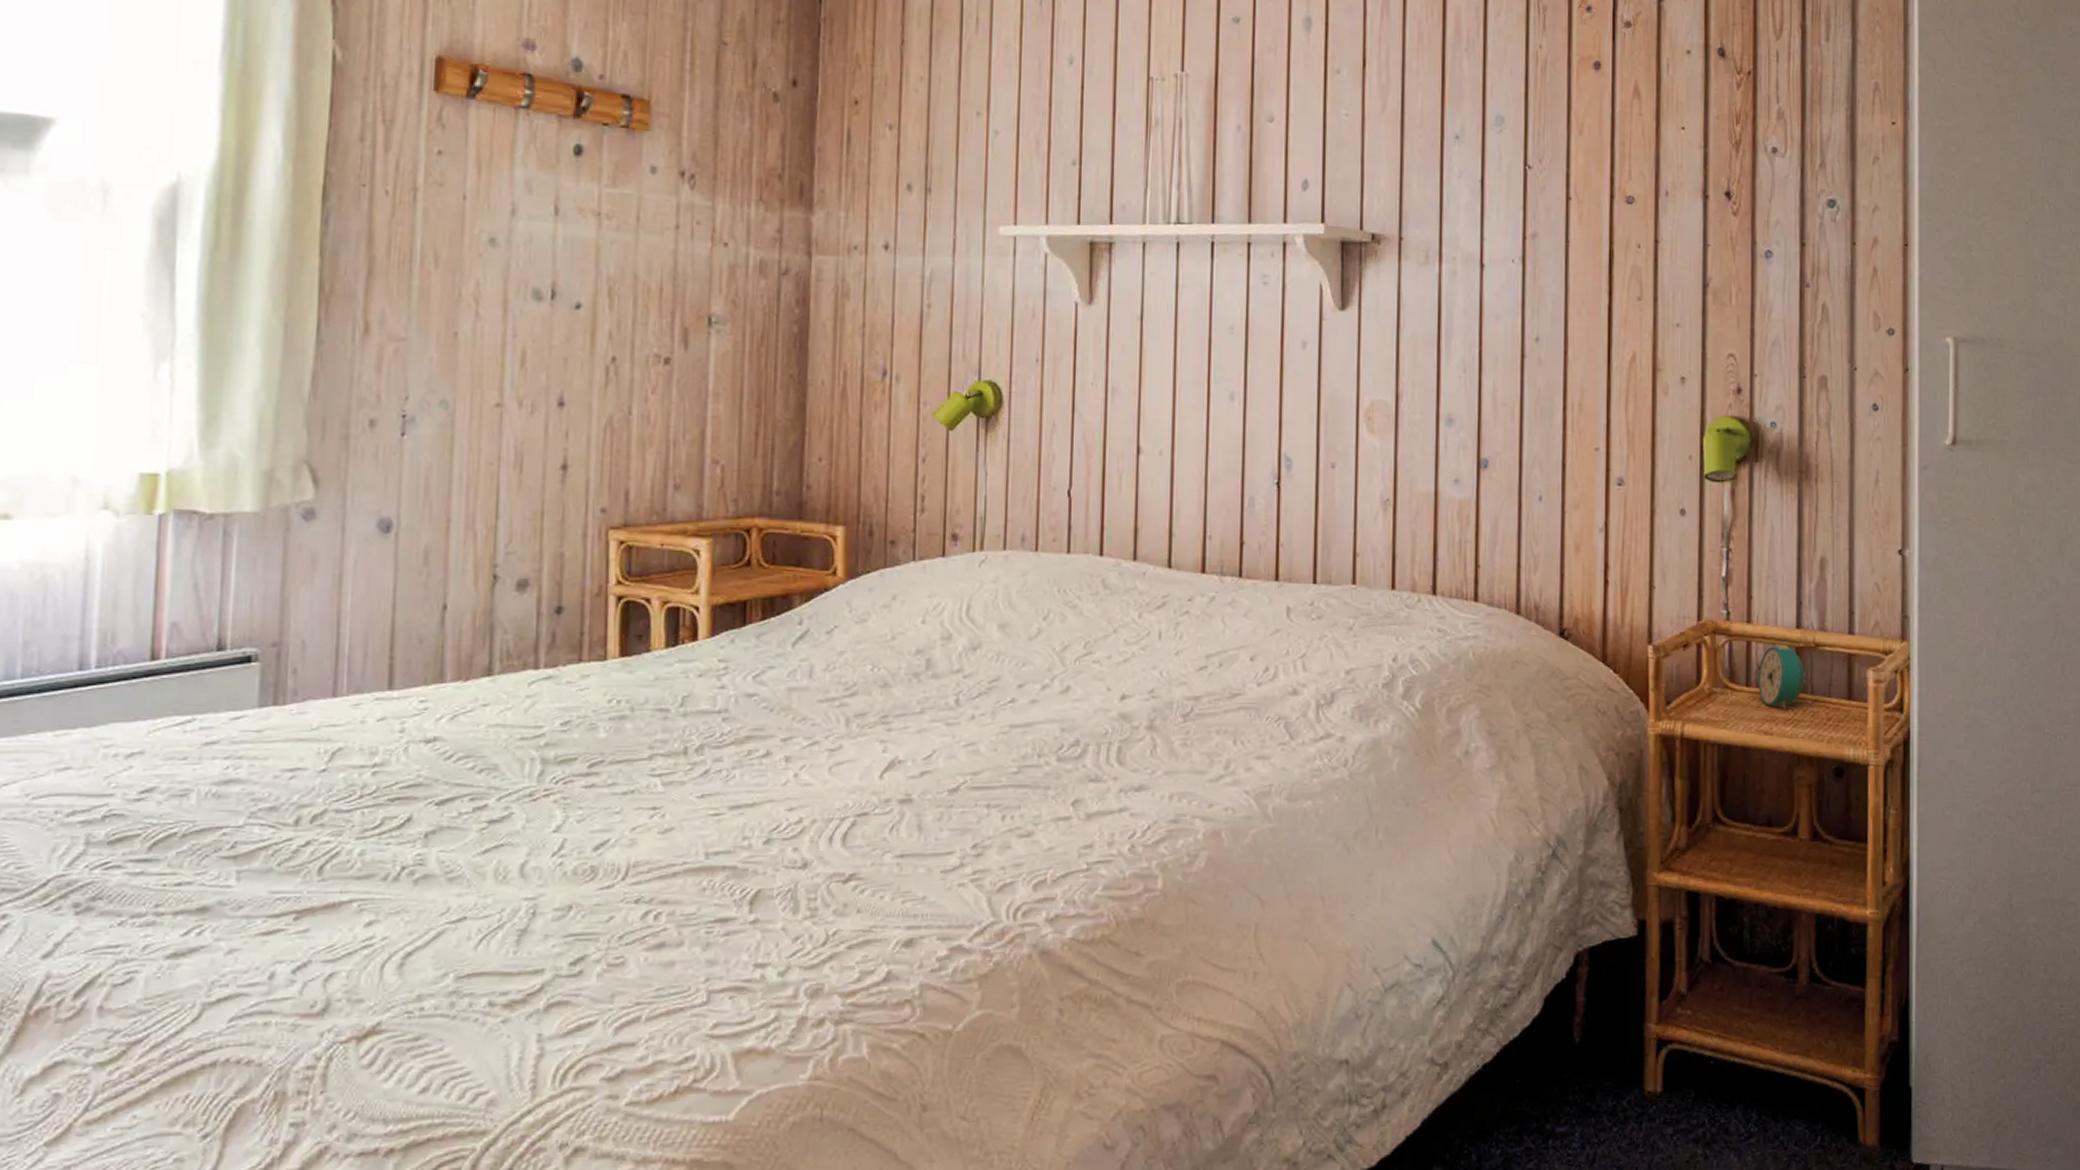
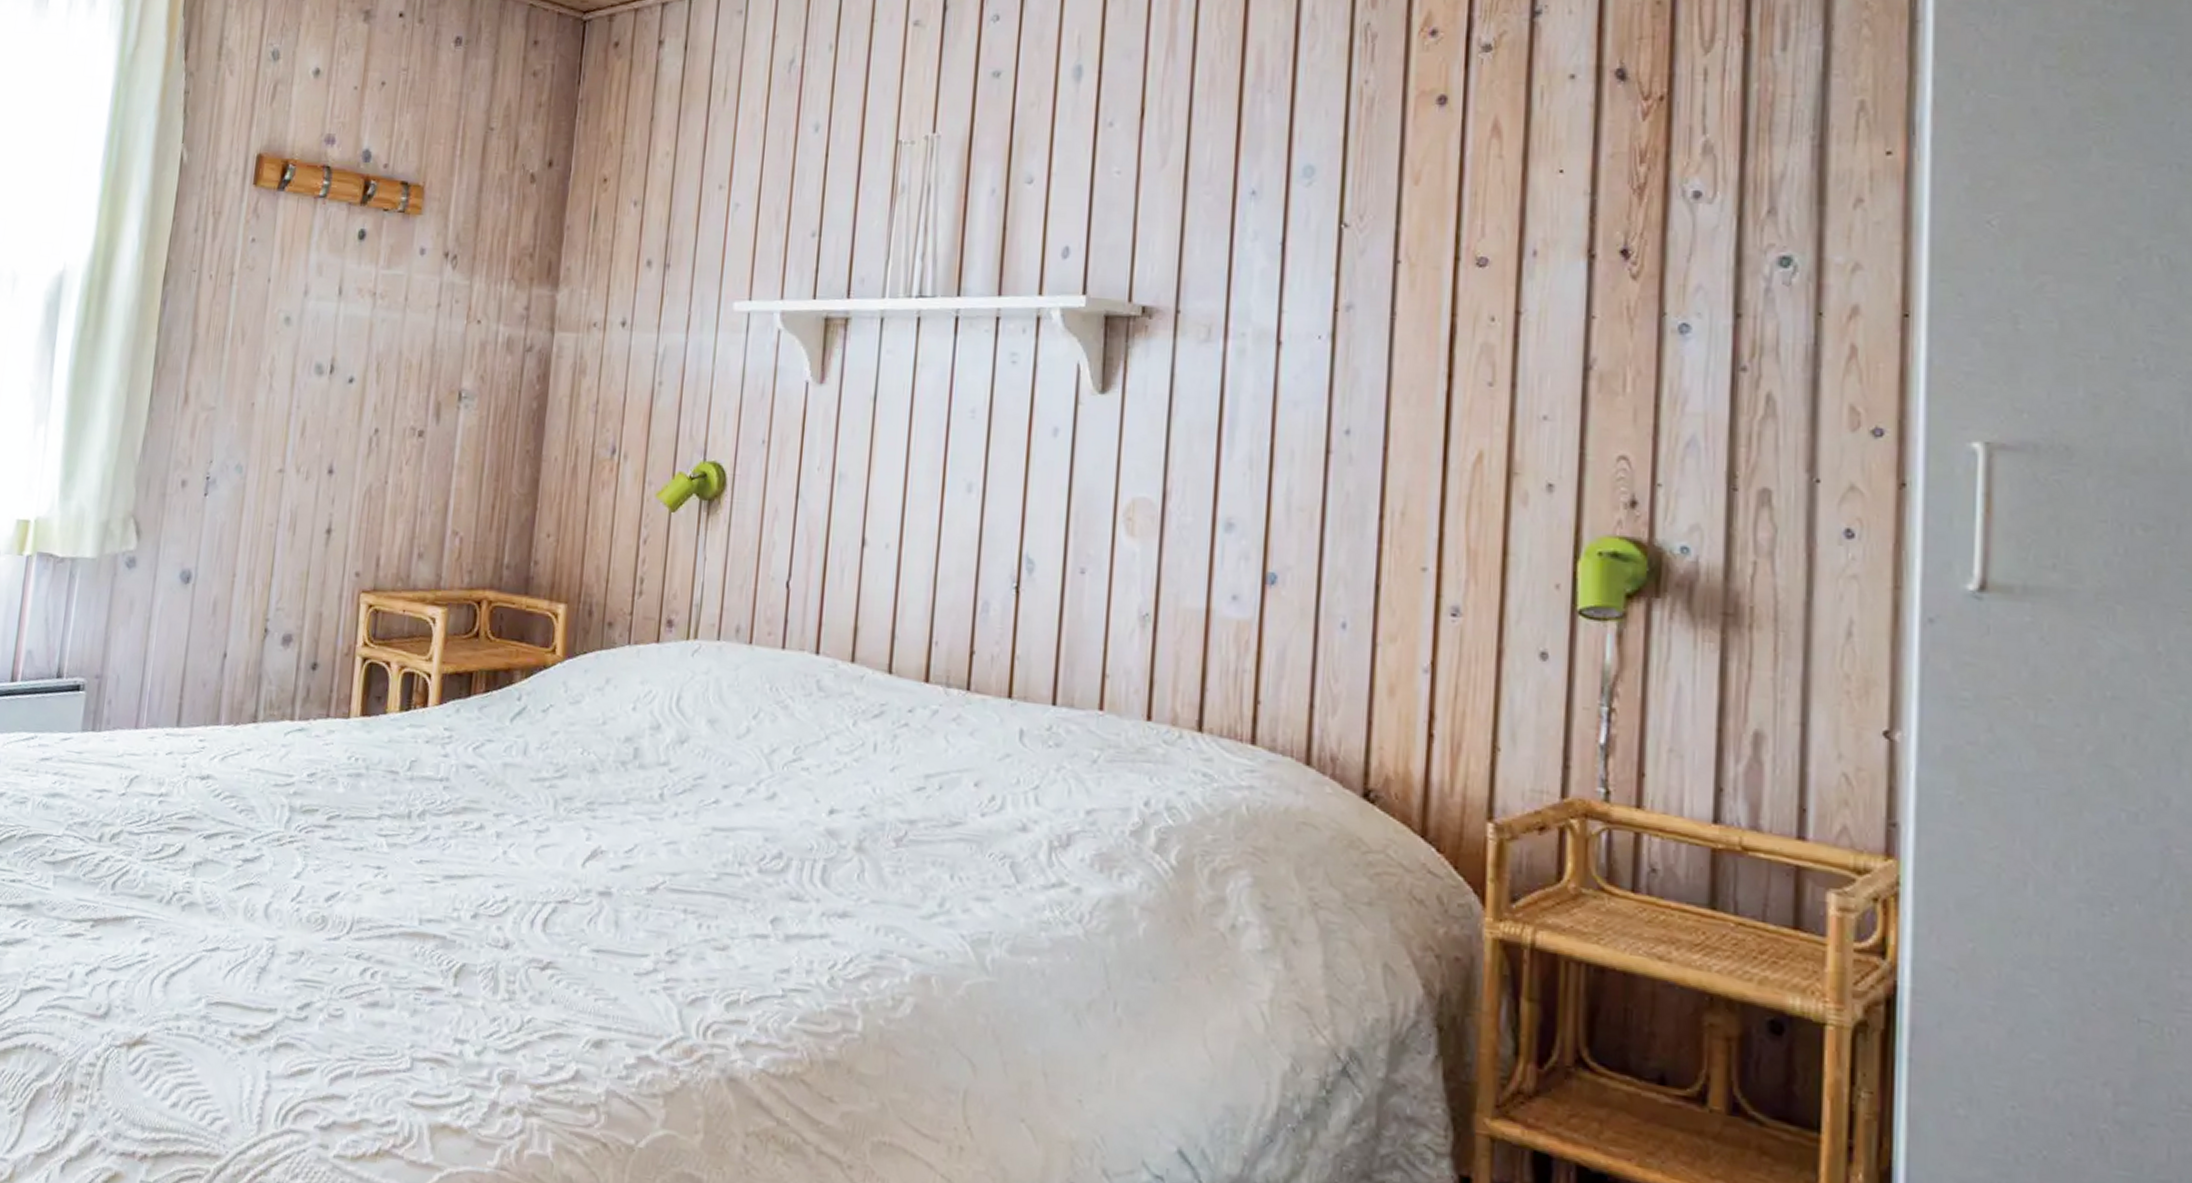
alarm clock: present [1758,643,1807,711] -> none [1651,839,1728,932]

